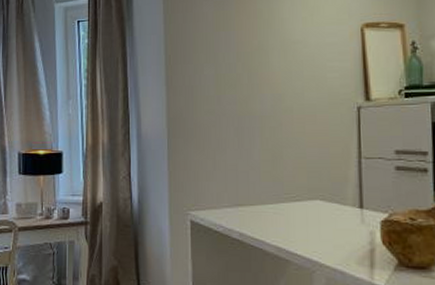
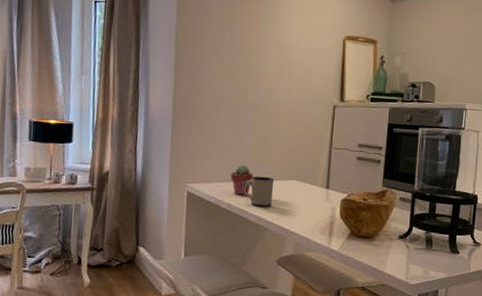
potted succulent: none [239,186,267,223] -> present [230,165,254,196]
mug: none [254,197,293,235] -> present [242,176,275,207]

